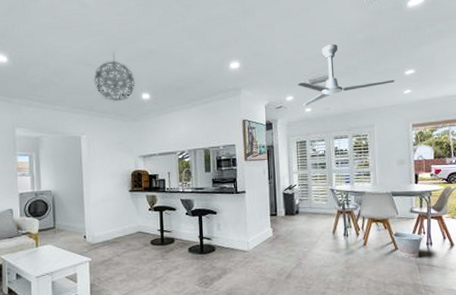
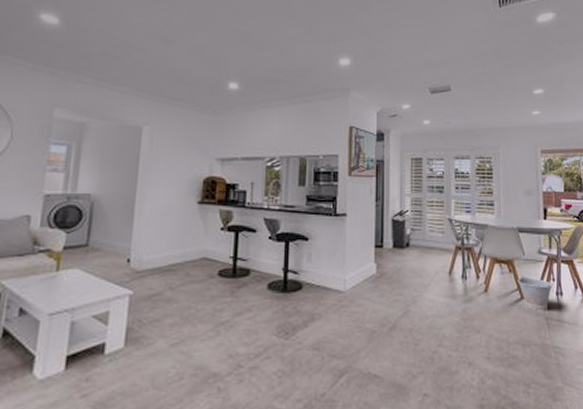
pendant light: present [93,54,136,102] -> none [169,31,223,89]
ceiling fan: present [297,44,396,106] -> none [415,51,523,118]

